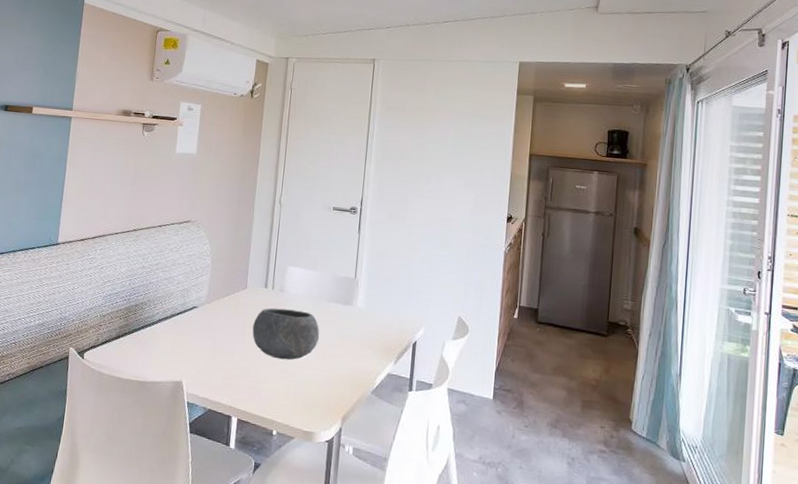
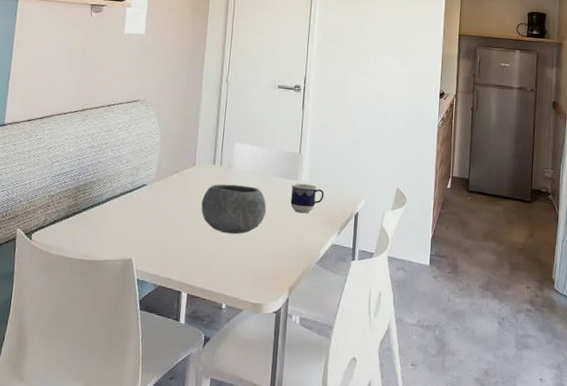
cup: none [345,309,381,341] -> present [290,183,325,214]

